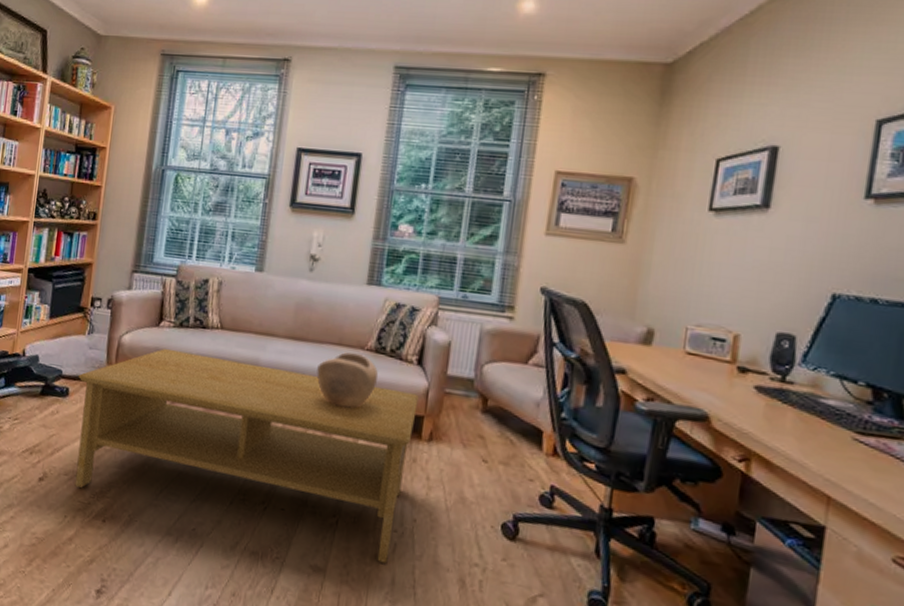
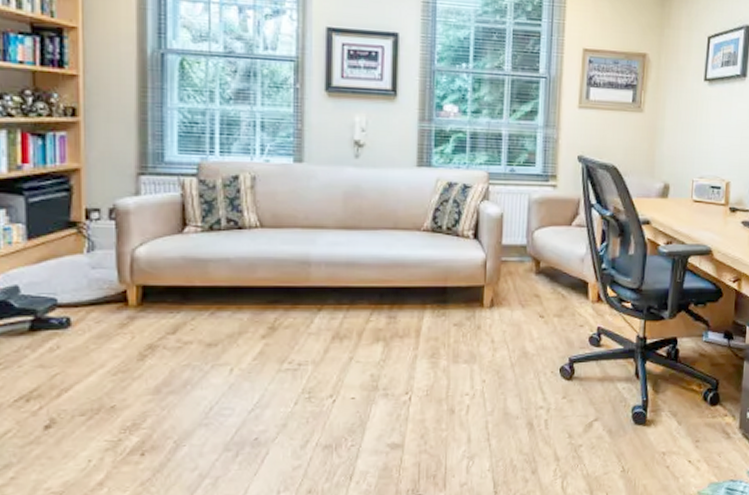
coffee table: present [75,349,419,564] -> none [81,257,478,426]
decorative bowl: present [316,351,378,409] -> none [374,234,436,289]

